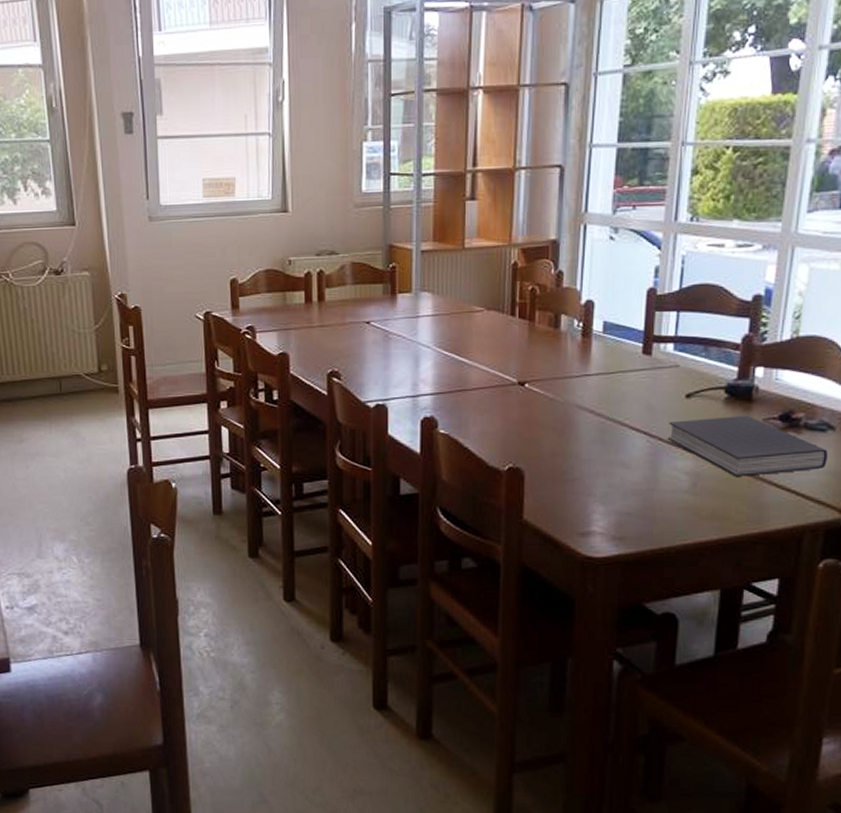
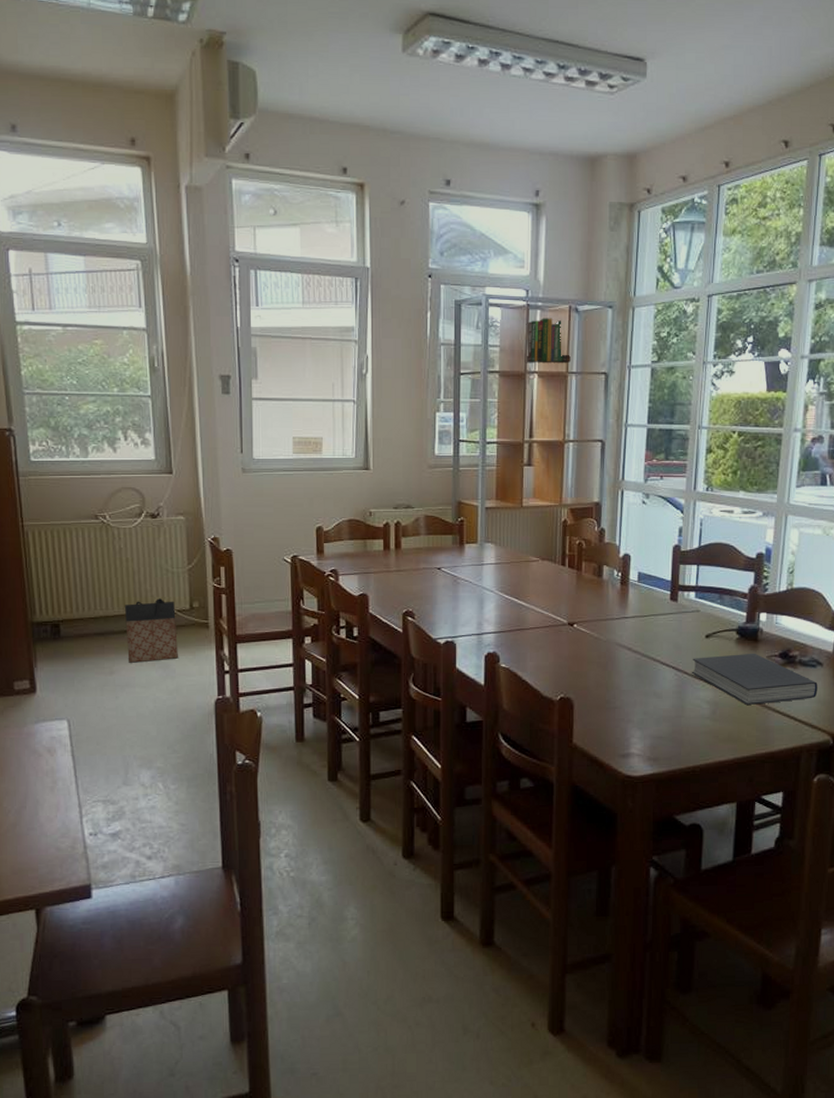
bag: none [32,361,88,431] -> present [125,598,178,663]
books: none [467,20,523,78] -> present [524,318,571,364]

